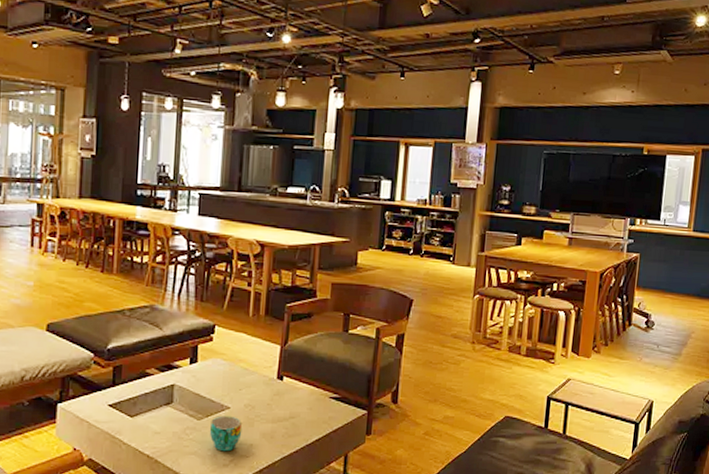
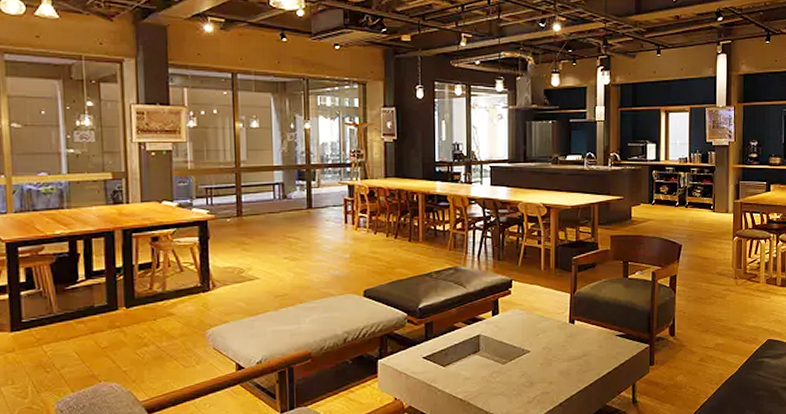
cup: present [209,415,243,452] -> none [513,358,542,390]

